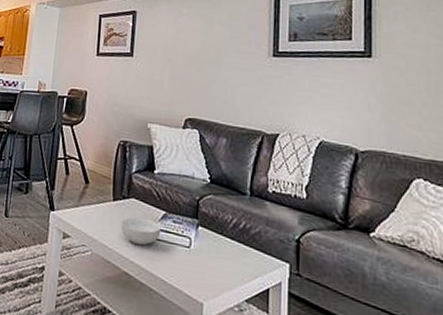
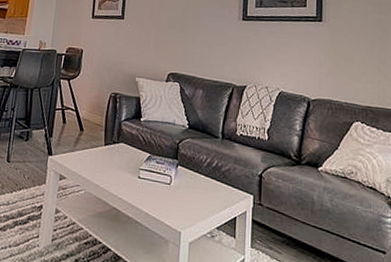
cereal bowl: present [120,217,161,246] -> none [111,159,146,184]

